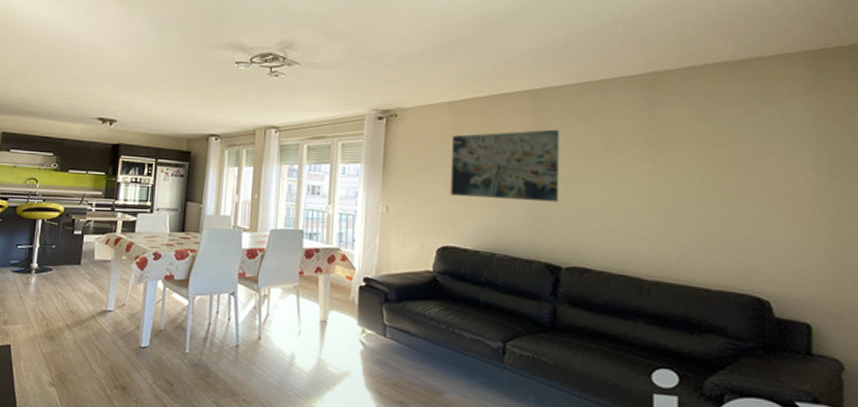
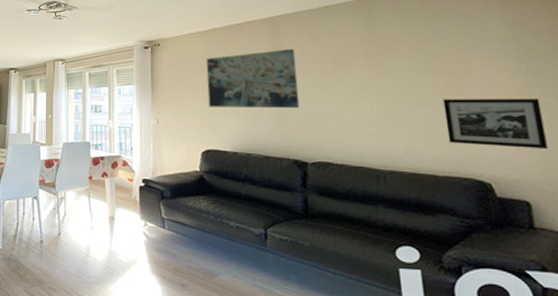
picture frame: none [727,200,839,266] -> present [443,99,548,150]

